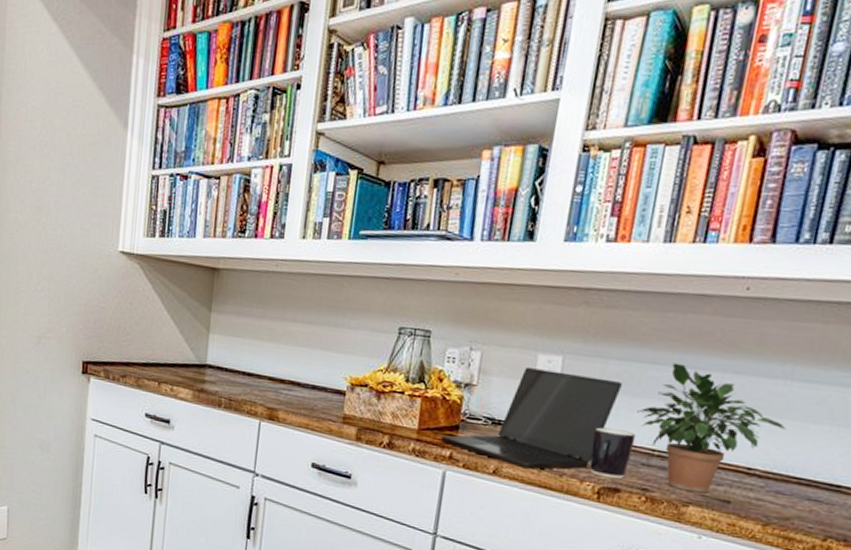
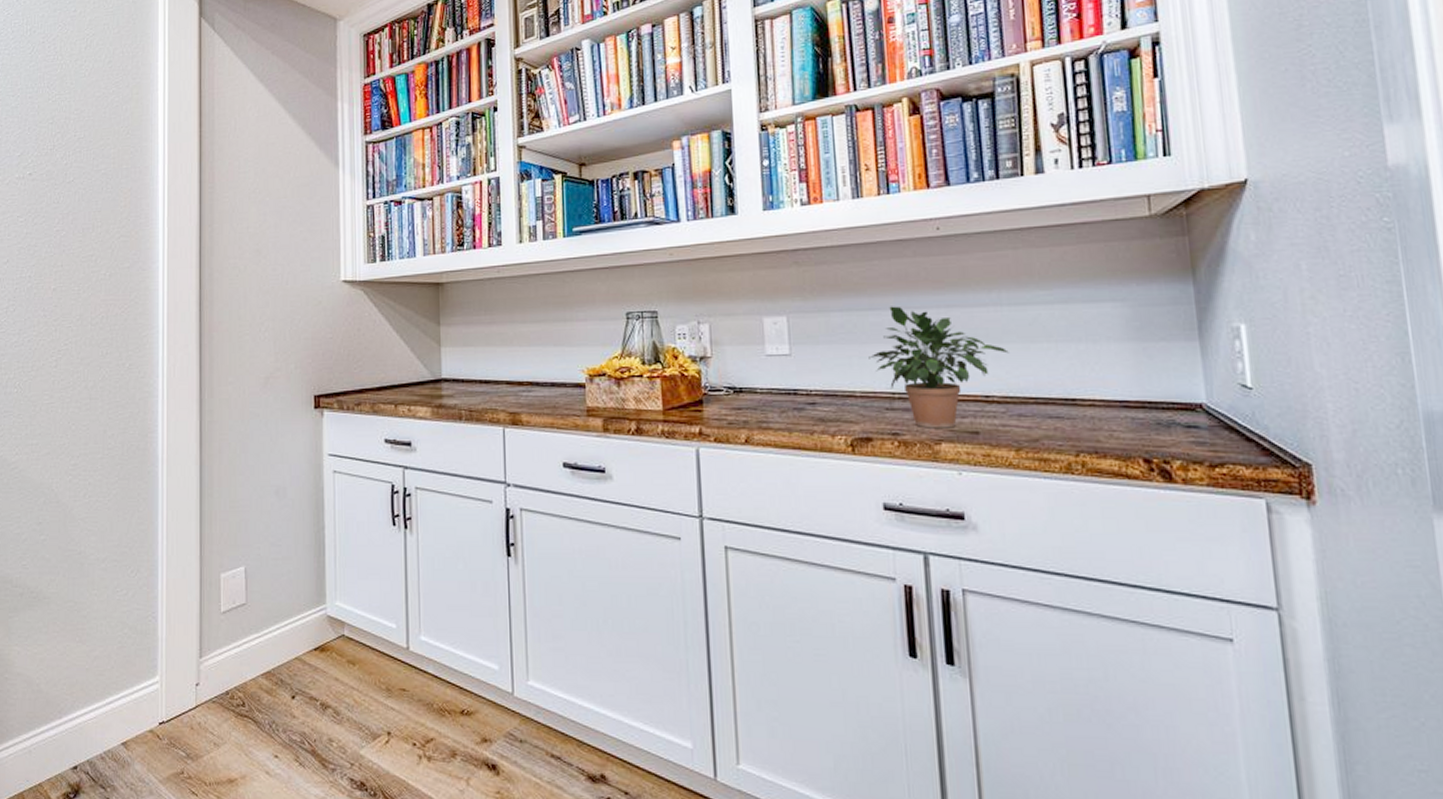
laptop: present [440,368,622,470] -> none [687,331,848,433]
mug: present [589,427,636,480] -> none [832,378,874,429]

